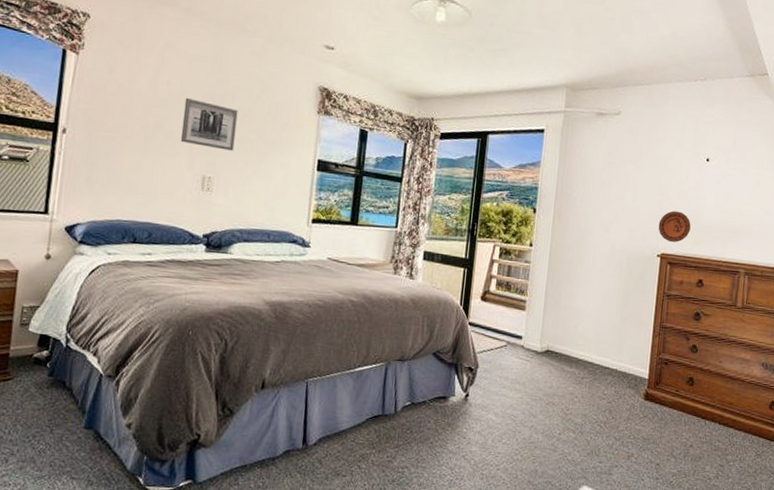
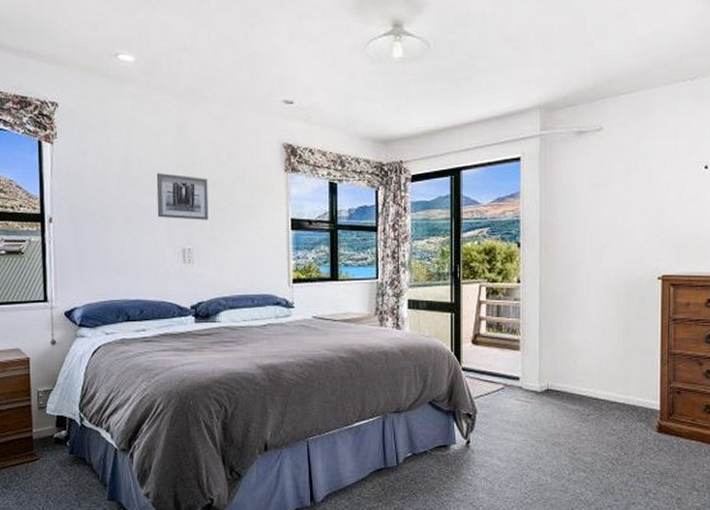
decorative plate: present [658,211,691,243] -> none [656,228,693,263]

